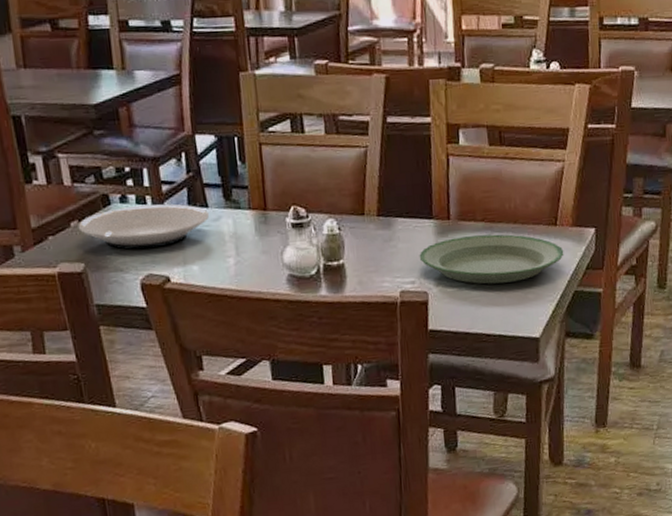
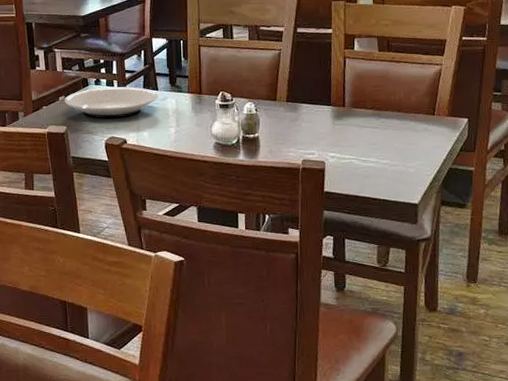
plate: present [419,234,564,285] -> none [319,119,441,159]

